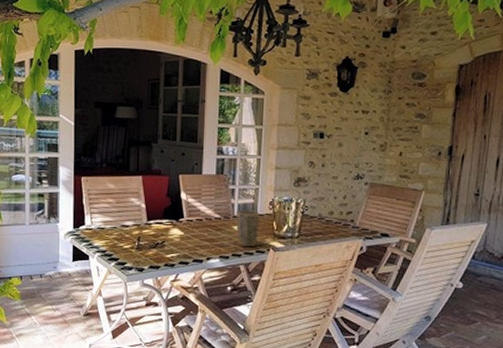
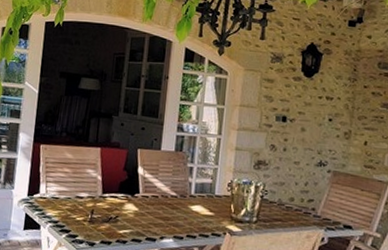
plant pot: present [236,209,260,248] -> none [192,189,218,229]

